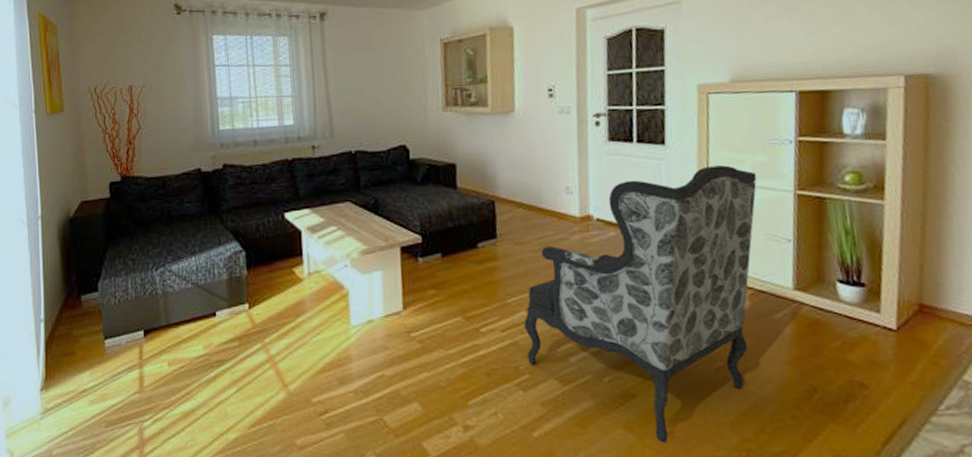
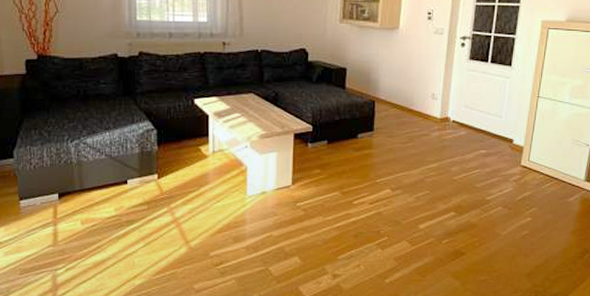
armchair: present [524,165,757,443] -> none [388,86,573,287]

